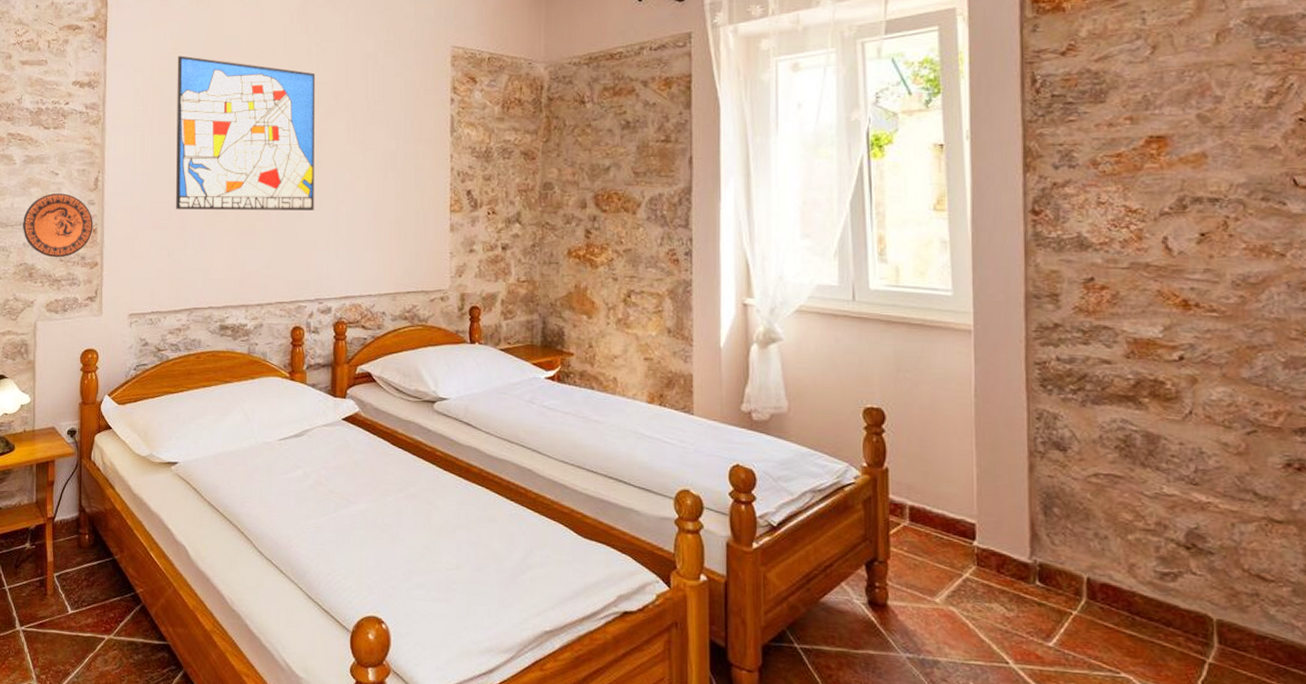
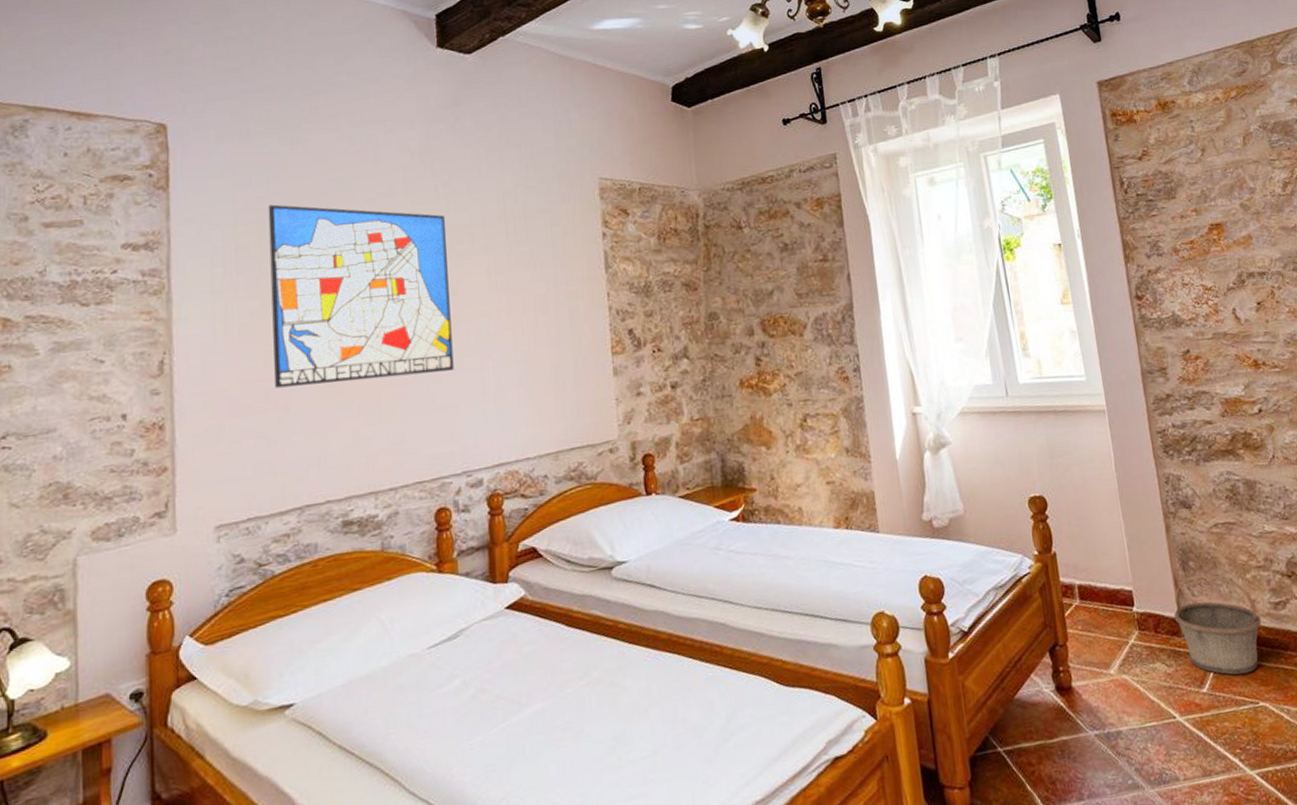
decorative plate: present [23,193,93,258] -> none [52,385,159,470]
basket: none [1023,523,1139,640] -> present [1173,574,1261,675]

